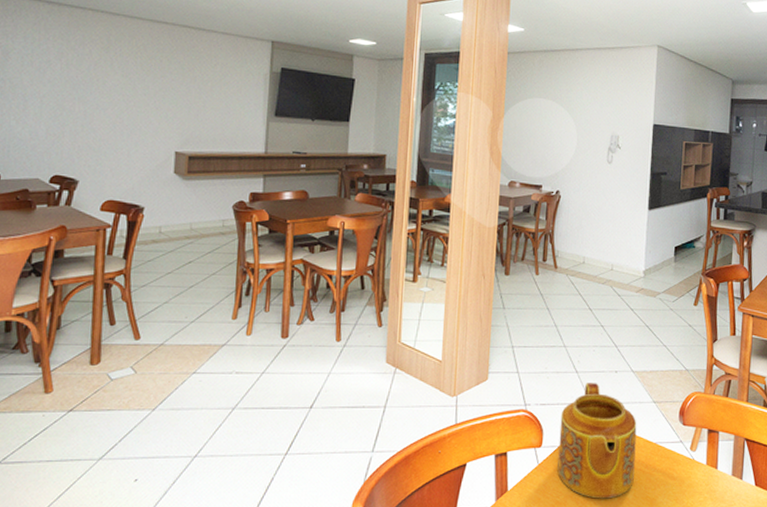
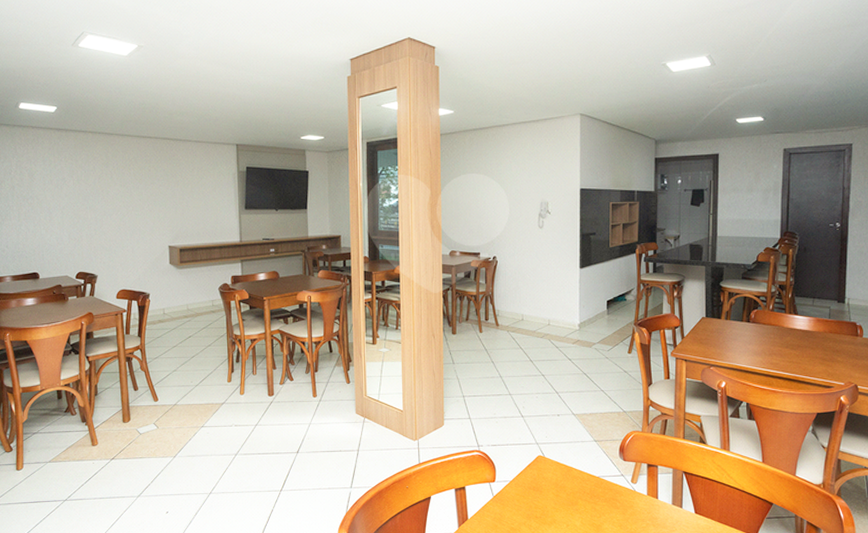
teapot: present [557,383,637,499] -> none [510,425,580,526]

